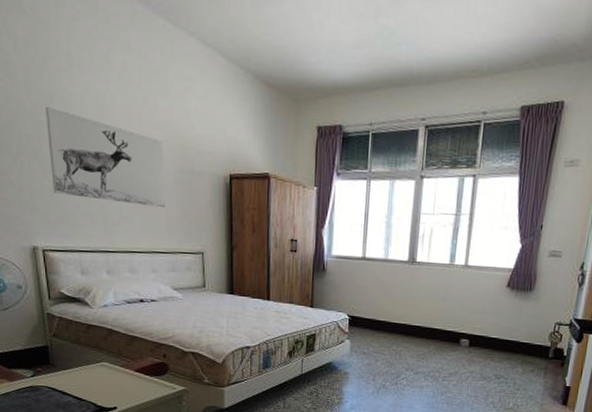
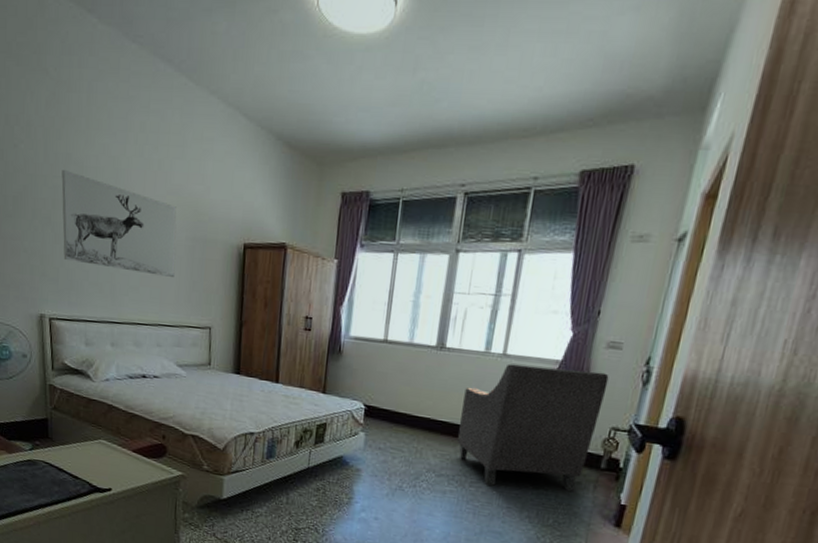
chair: none [429,273,552,378] -> present [456,363,609,491]

